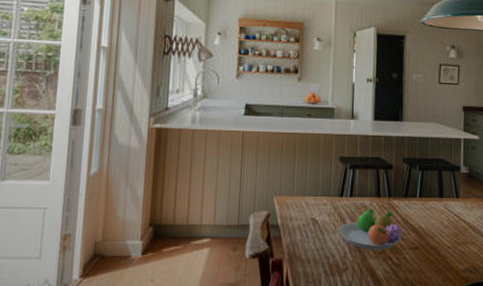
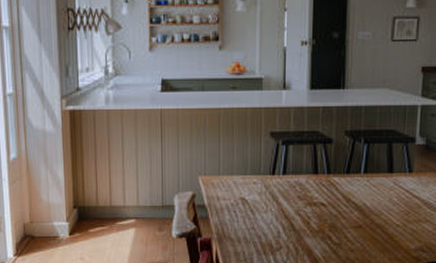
fruit bowl: present [338,208,402,251] -> none [270,186,343,230]

